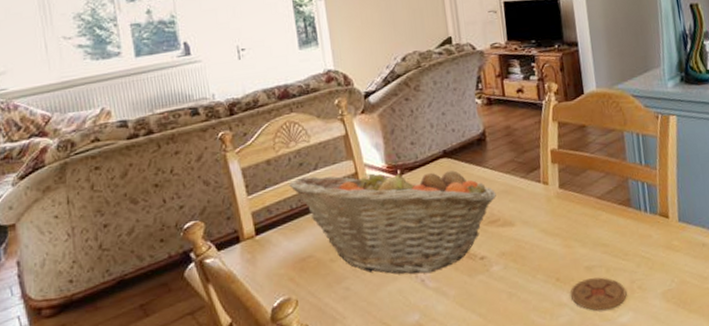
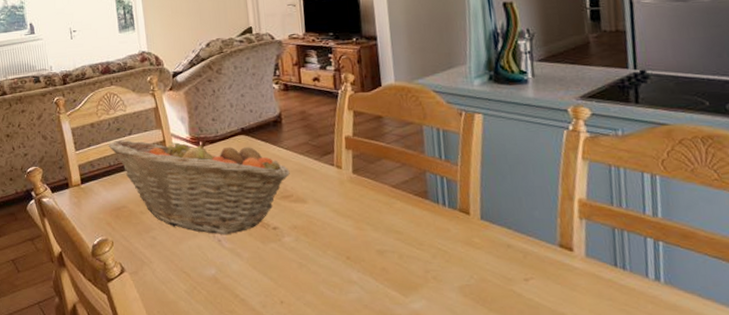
coaster: present [570,277,627,311] -> none [361,262,420,294]

